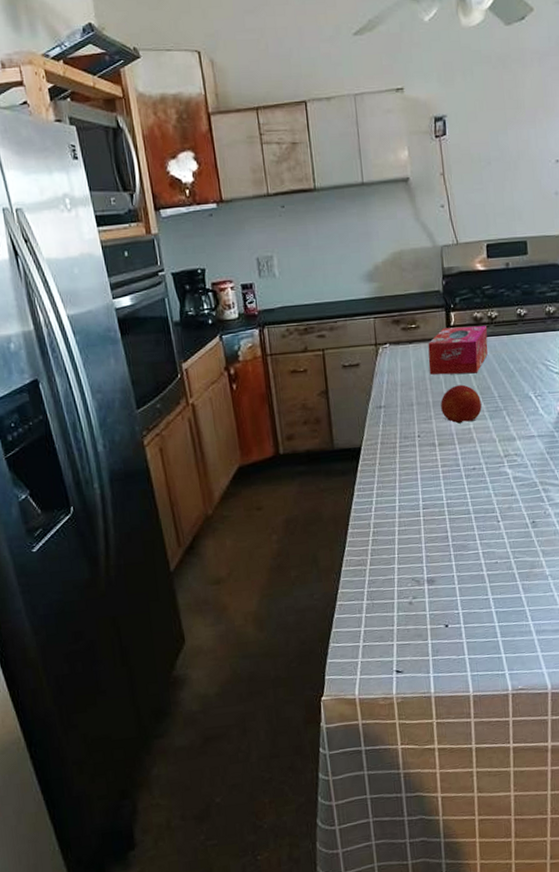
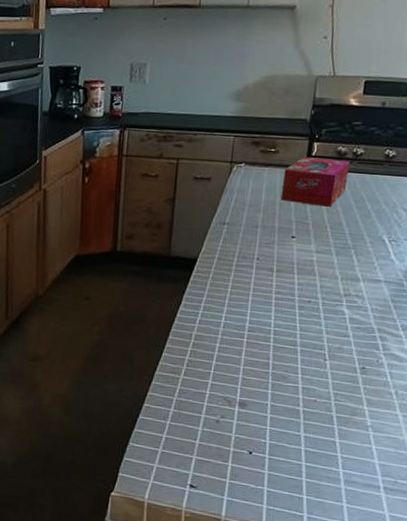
fruit: present [441,384,482,424] -> none [286,215,330,254]

